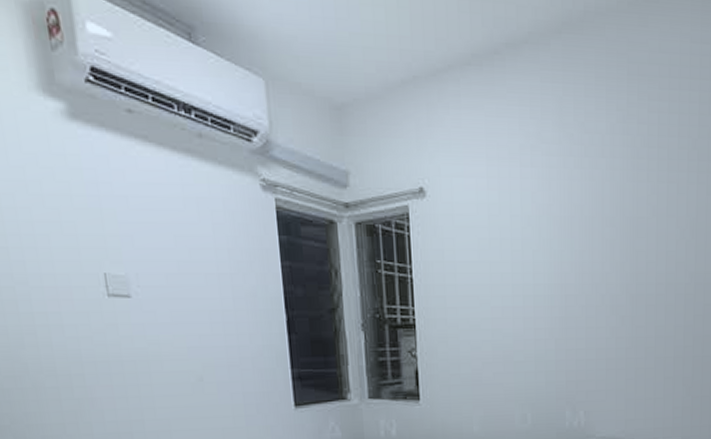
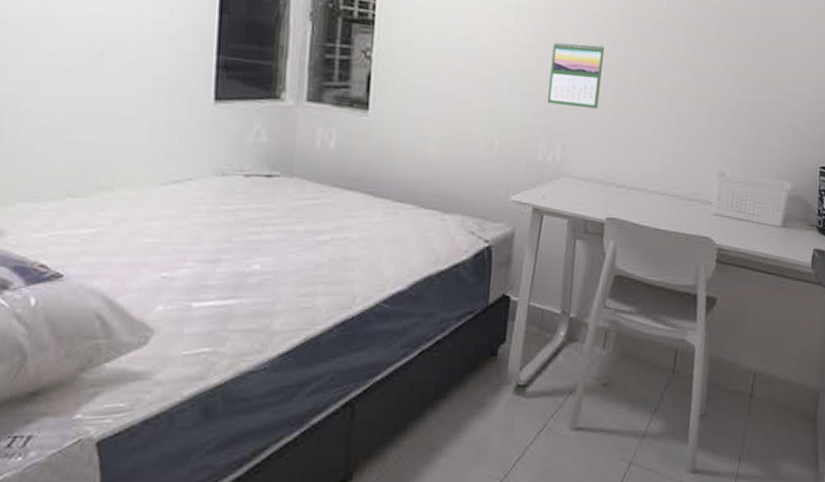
calendar: none [569,321,614,378] -> present [548,41,605,109]

